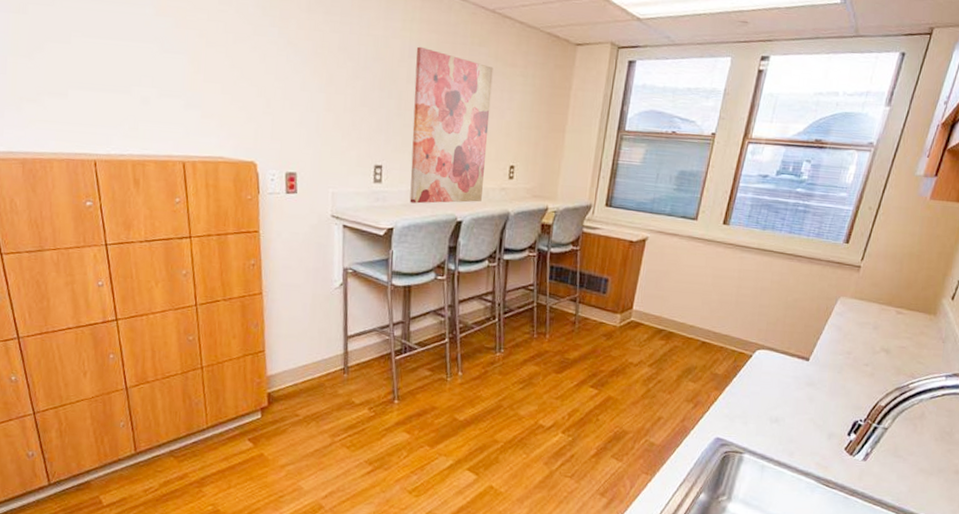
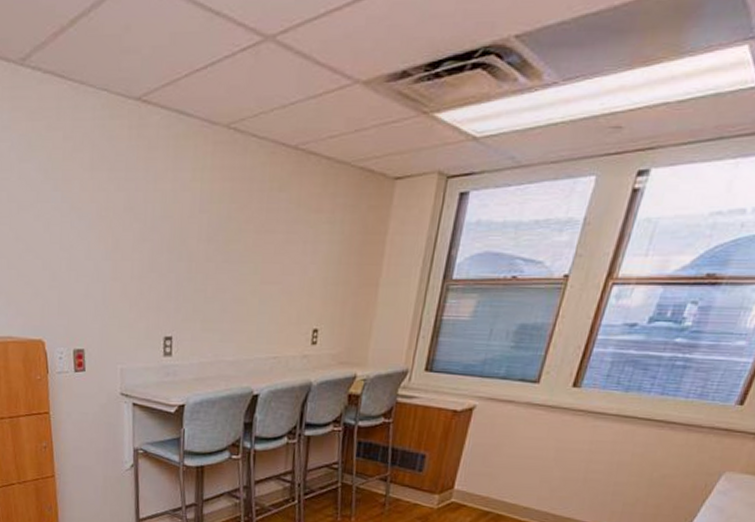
wall art: present [409,46,494,204] -> none [201,198,295,377]

